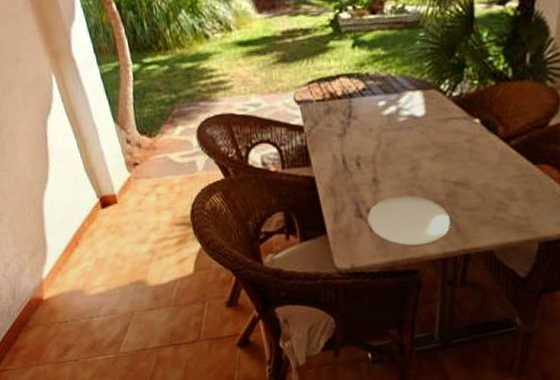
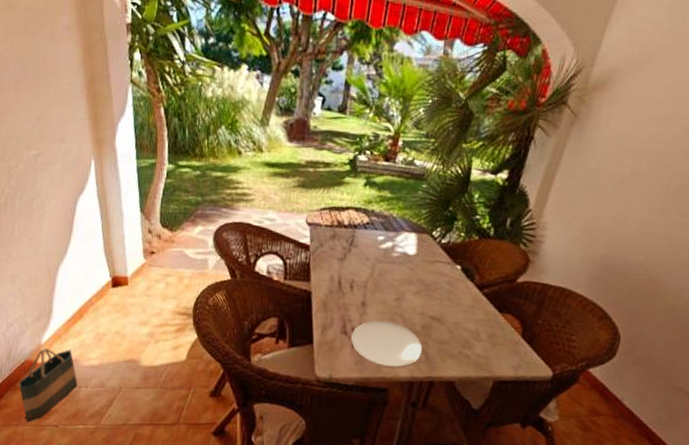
tote bag: none [30,281,88,362] -> present [19,347,77,423]

